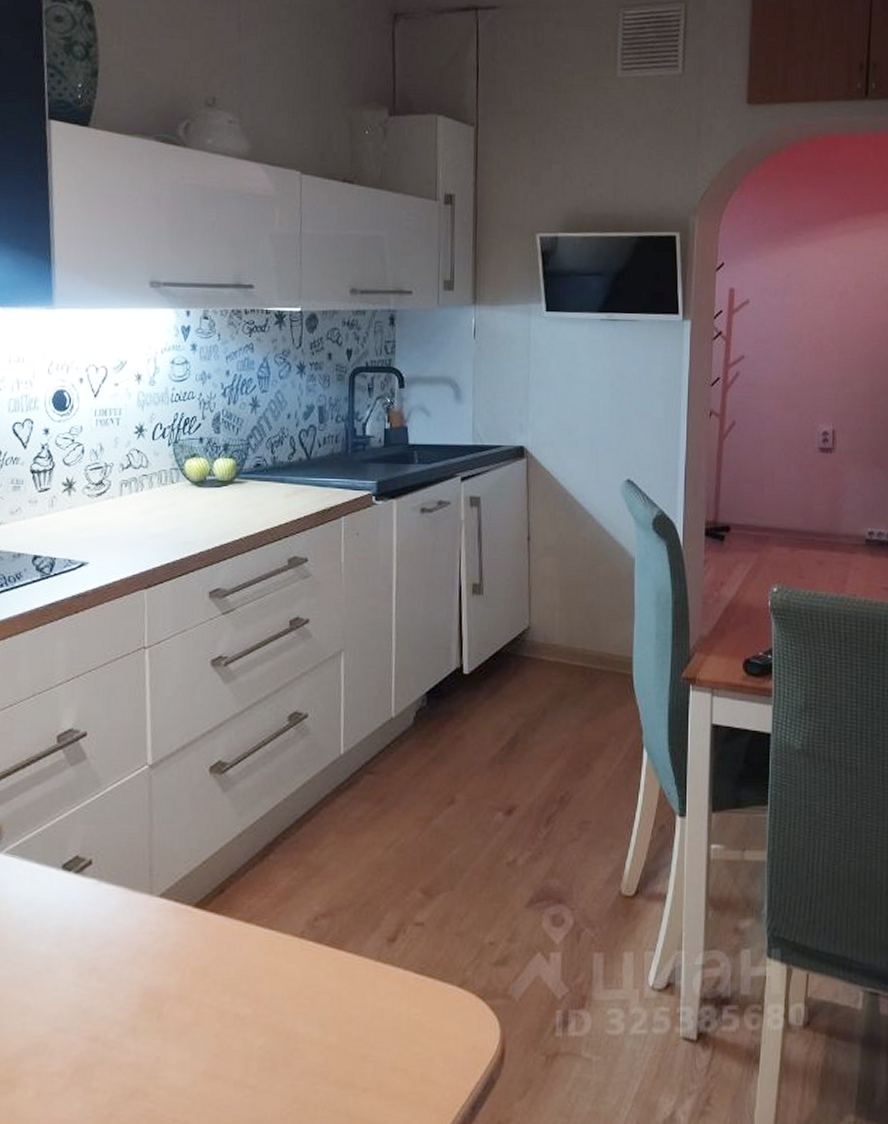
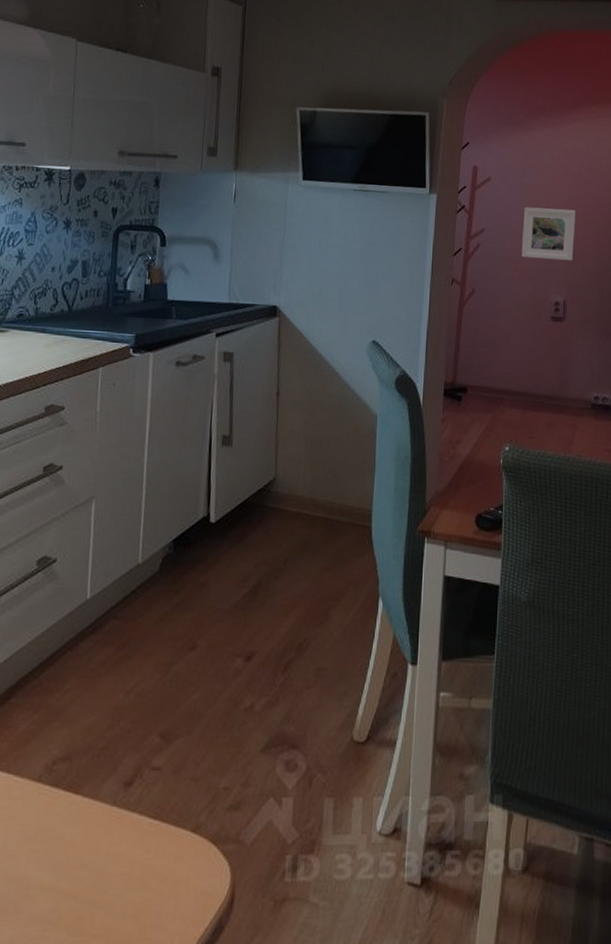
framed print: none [785,330,843,387] -> present [521,207,576,261]

